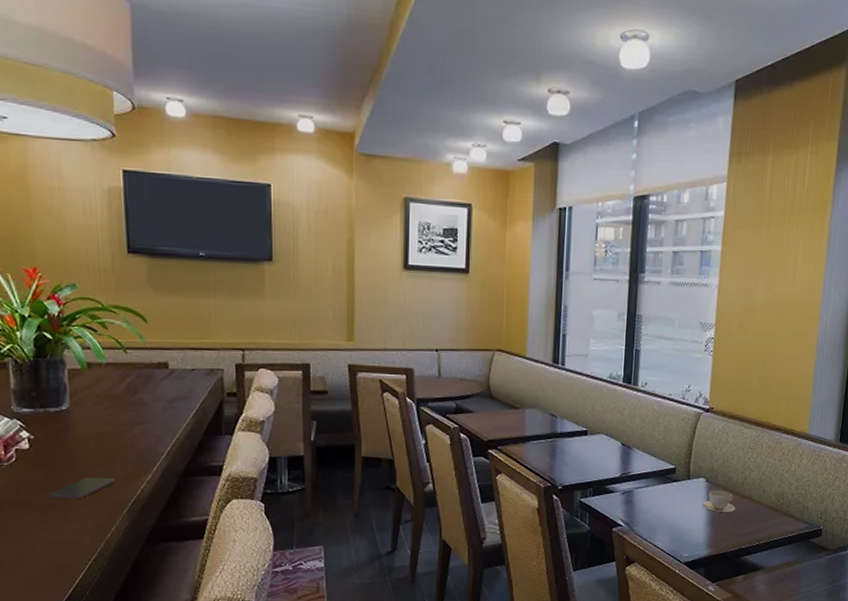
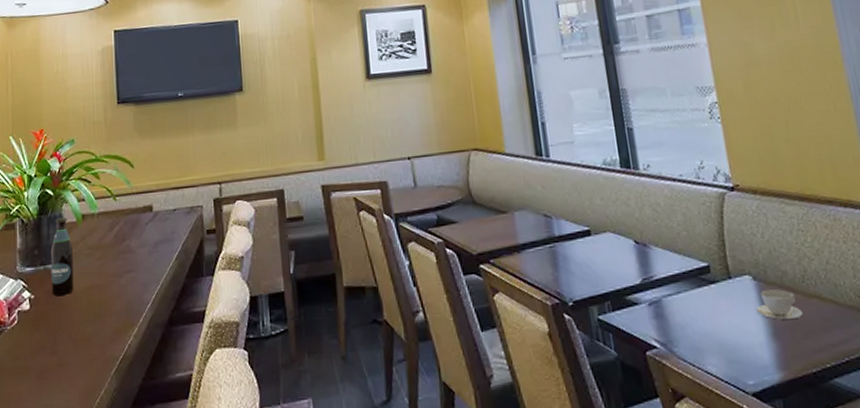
smartphone: present [49,477,116,500] -> none [45,333,105,363]
bottle: none [51,363,80,440] -> present [50,218,74,297]

